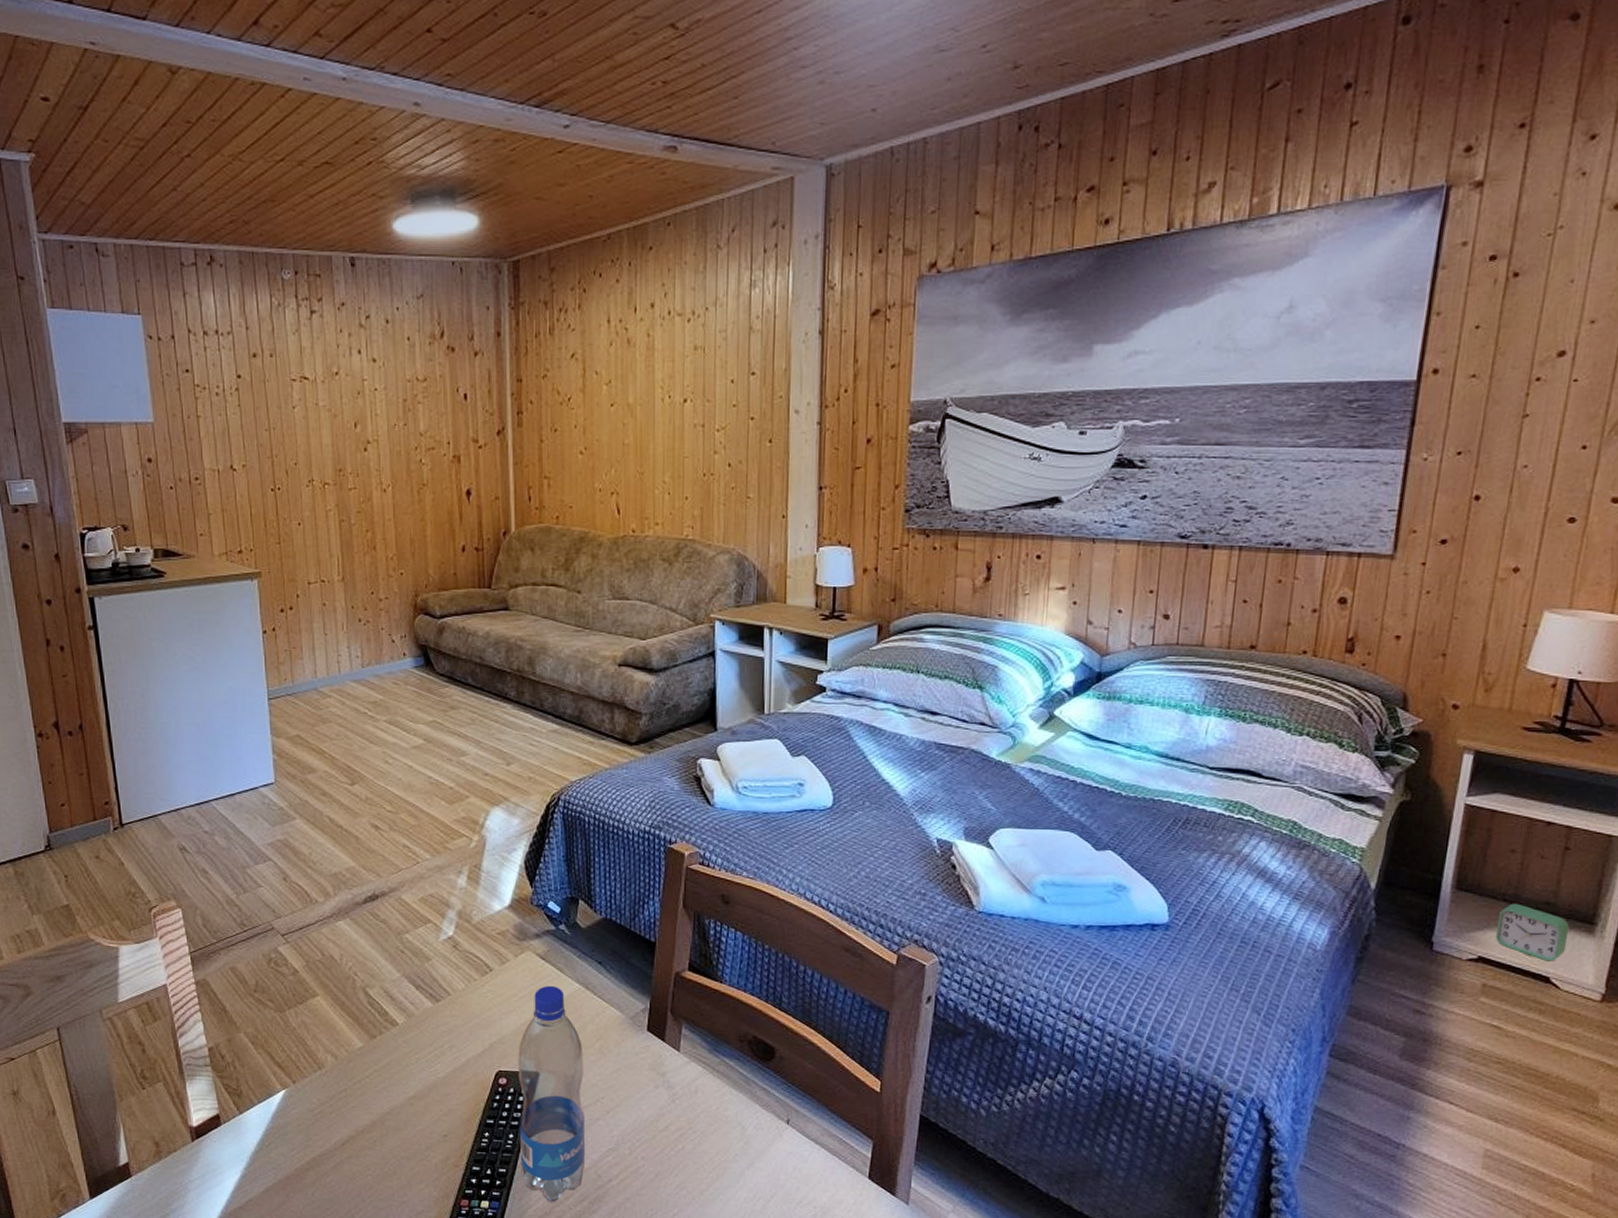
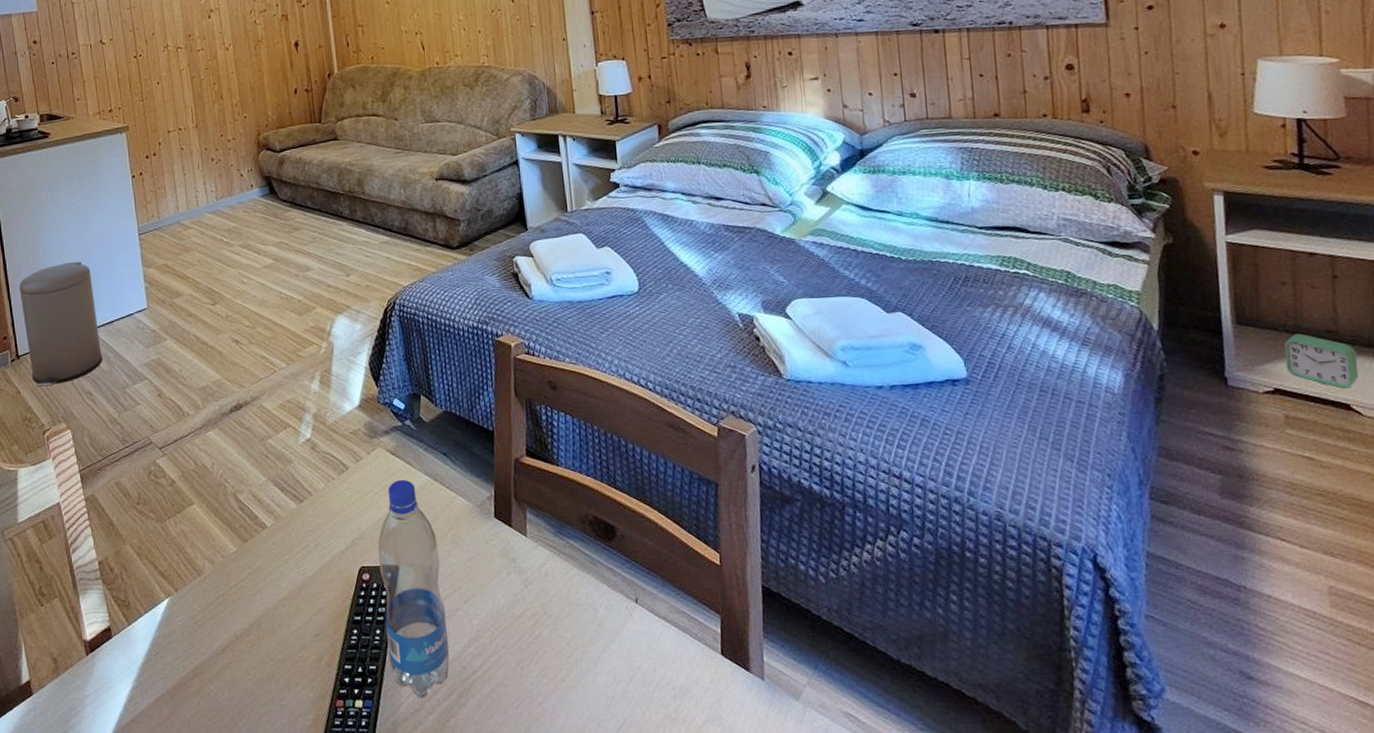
pedal bin: none [124,723,220,860] -> present [19,261,102,387]

